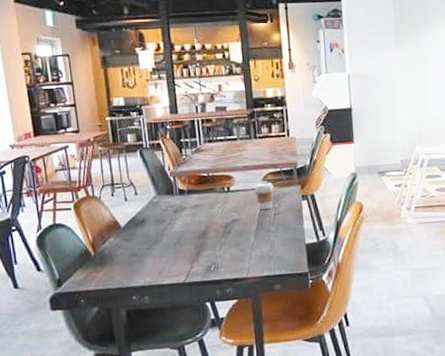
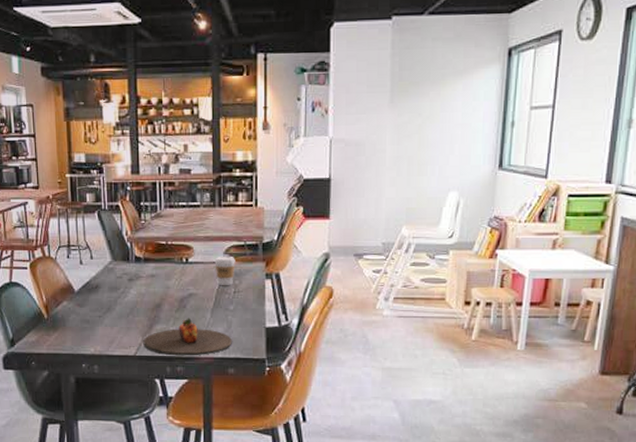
plate: none [192,242,276,279] -> present [143,318,232,356]

